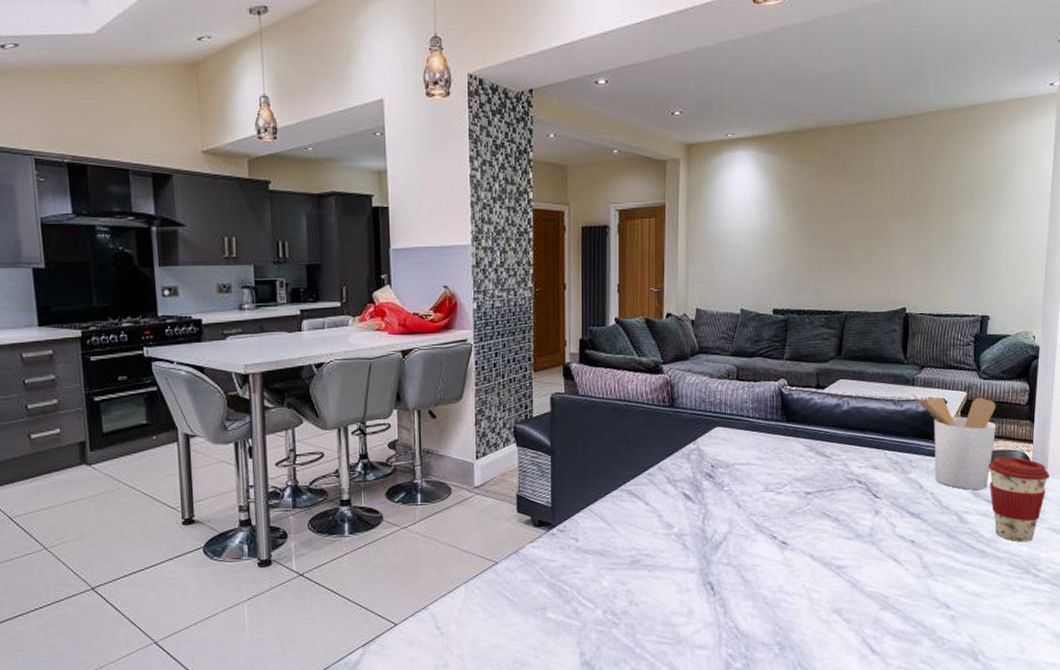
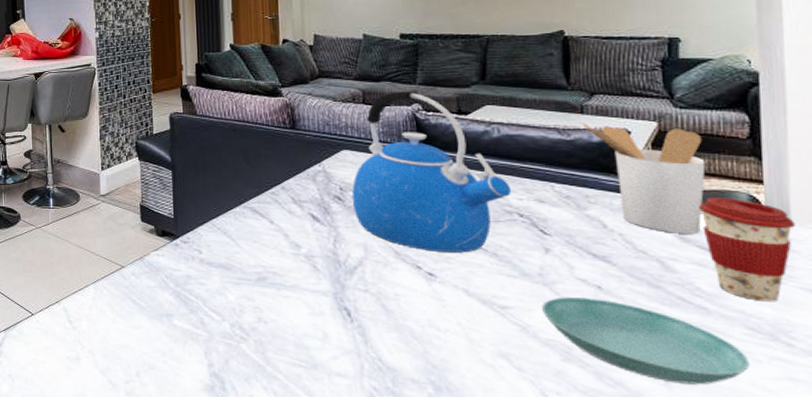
kettle: none [721,366,854,521] -> present [351,90,512,253]
saucer: none [869,551,1009,618] -> present [542,297,750,385]

